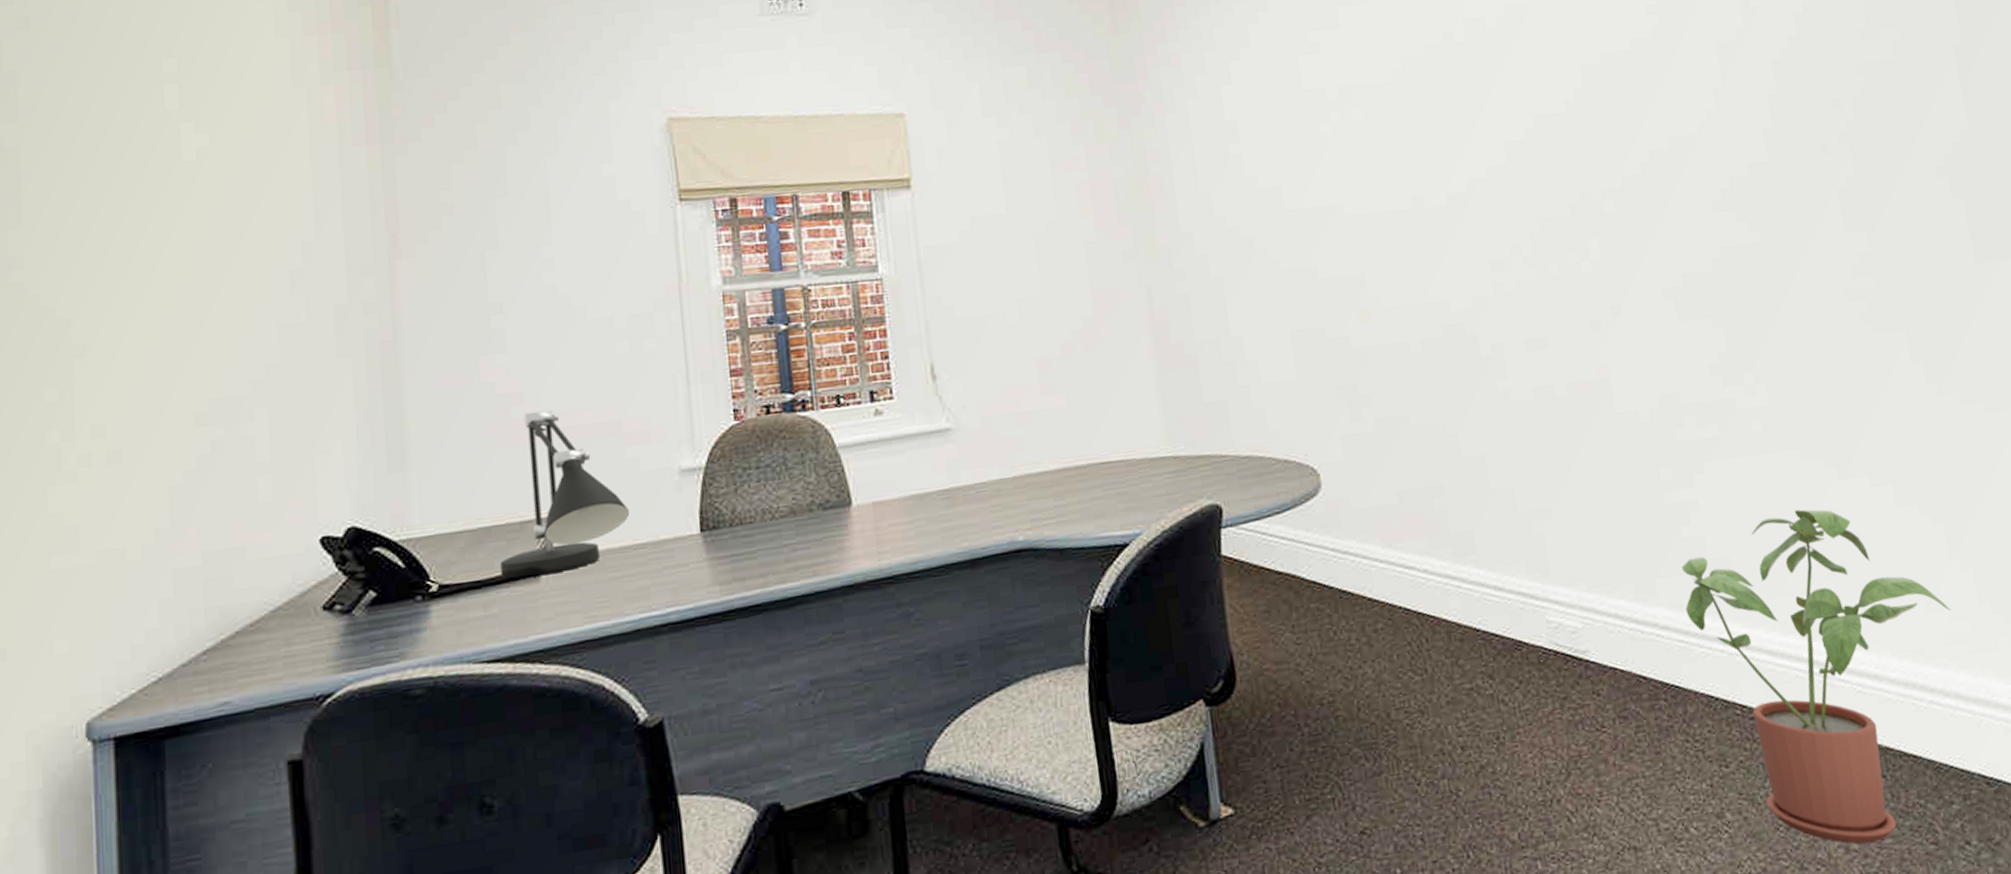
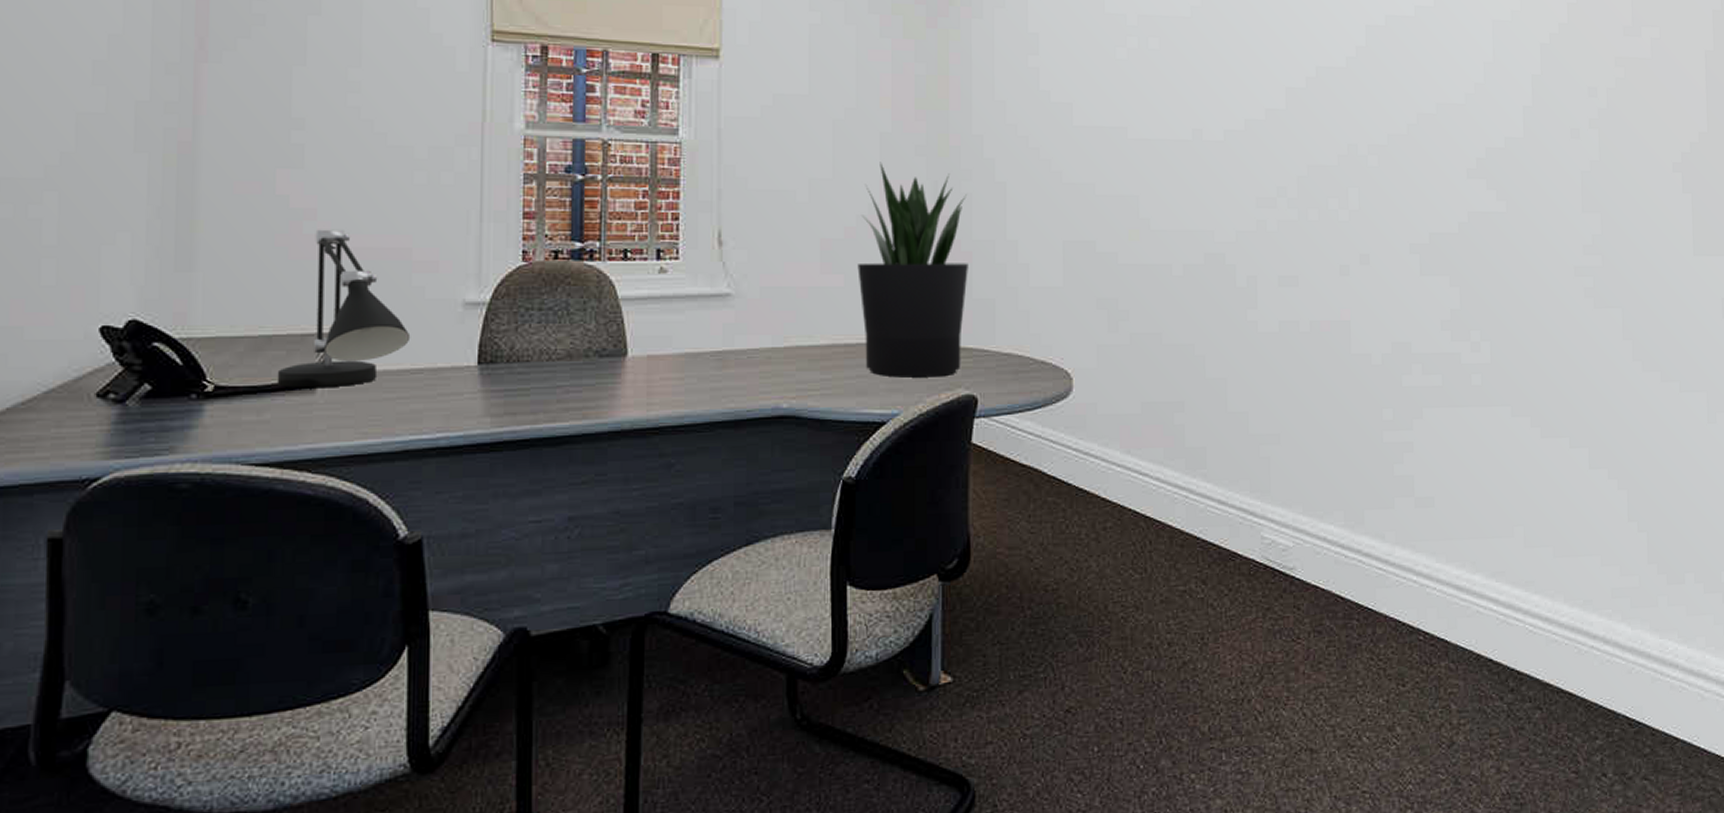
planter: none [1076,272,1200,496] -> present [857,162,968,378]
house plant: present [1681,509,1951,844] -> none [1388,461,1622,767]

